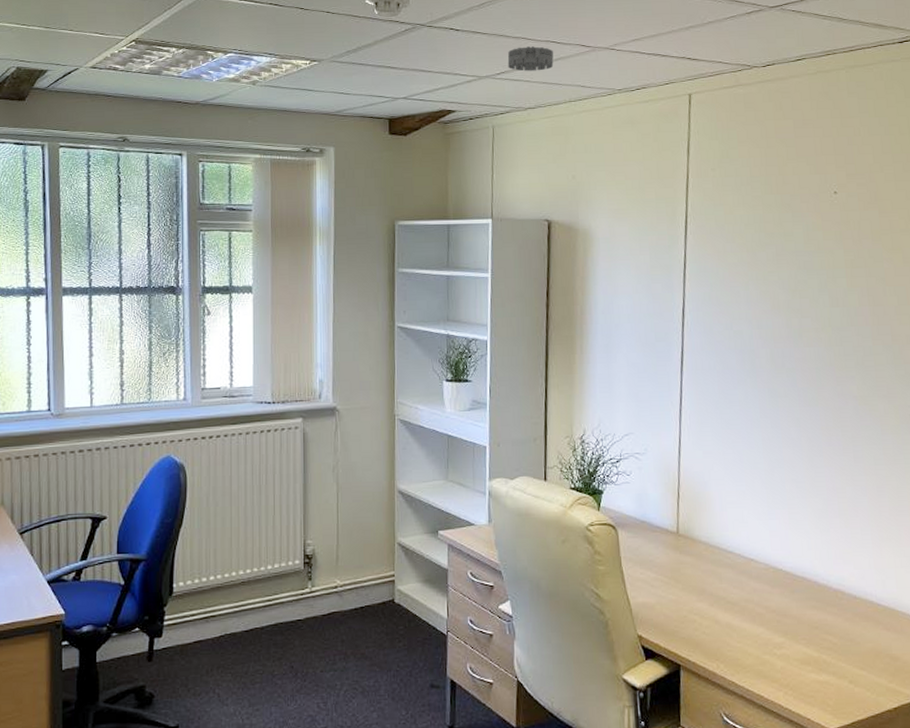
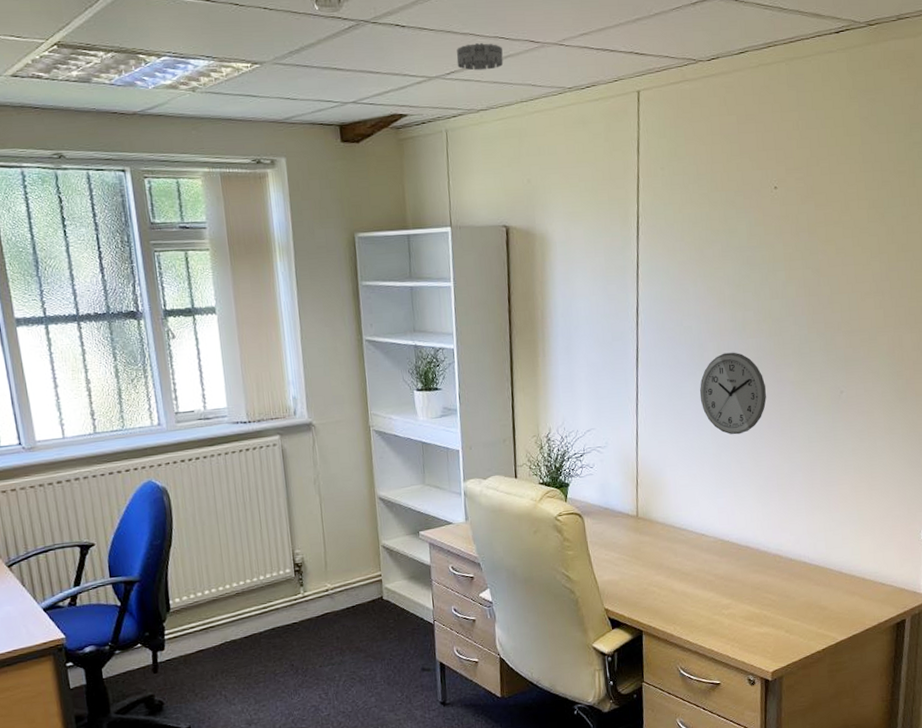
wall clock: none [750,360,826,451] -> present [699,352,766,435]

